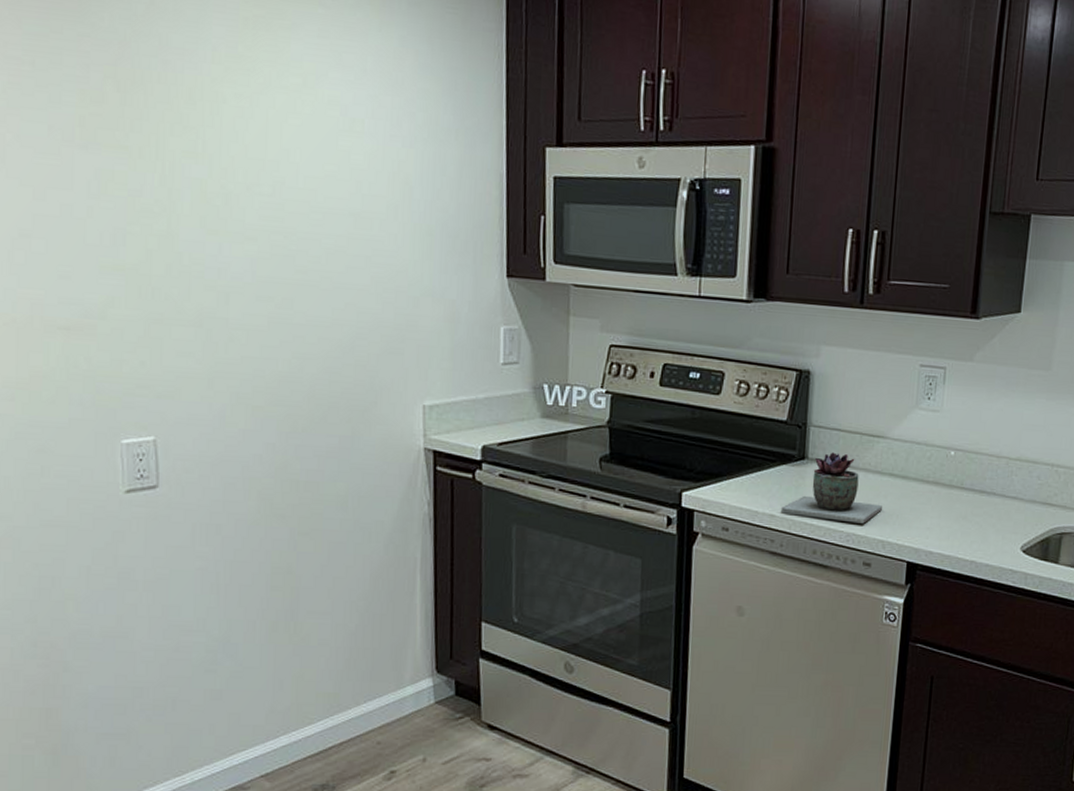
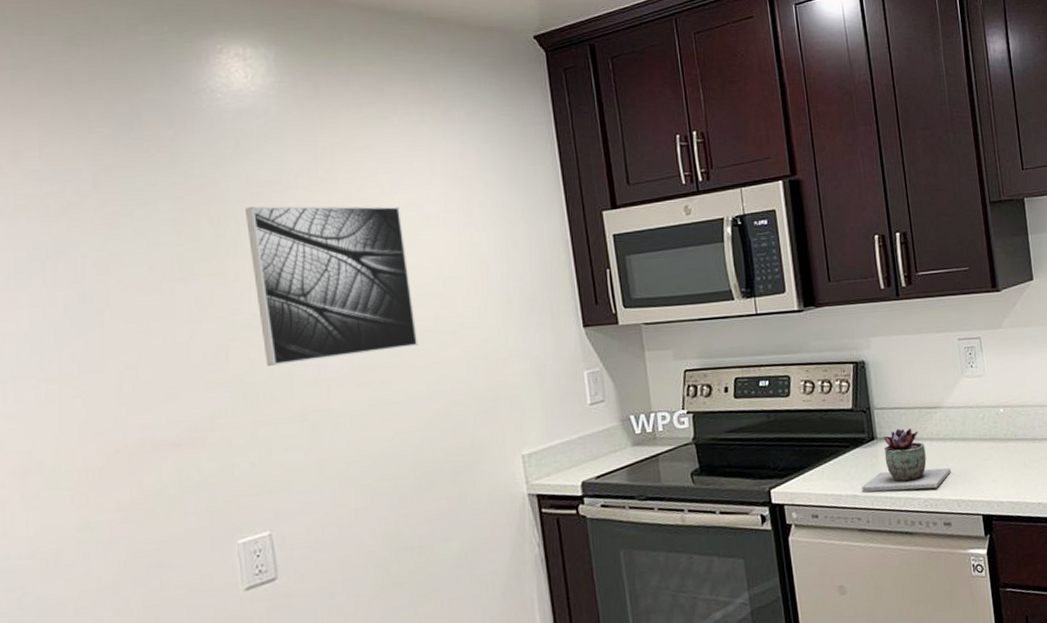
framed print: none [155,75,327,267] -> present [246,206,419,366]

